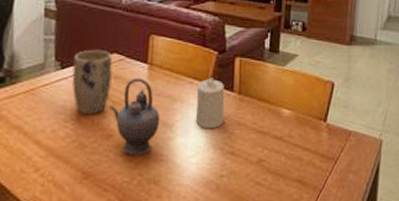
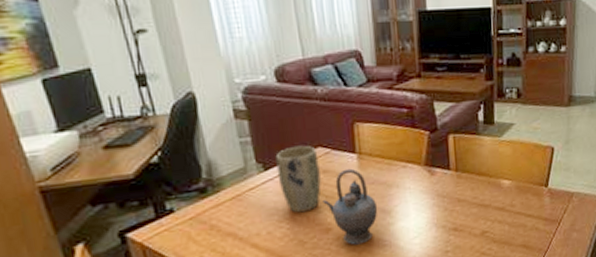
candle: present [195,77,225,129] -> none [412,158,444,210]

